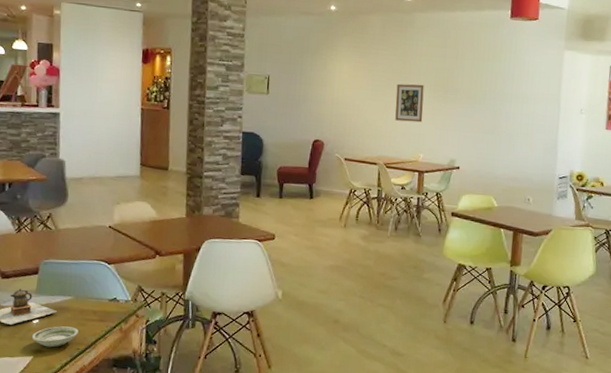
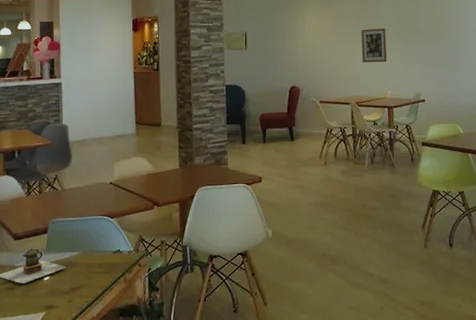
saucer: present [31,326,78,348] -> none [43,281,86,302]

